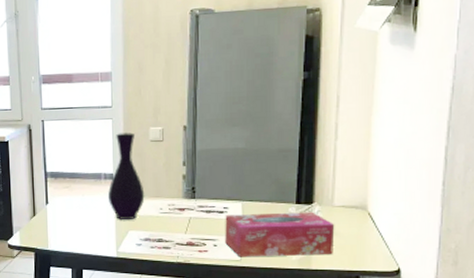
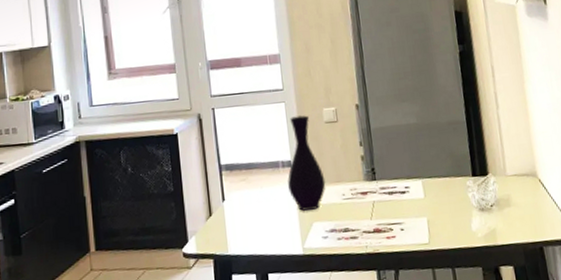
tissue box: present [225,212,335,257] -> none [407,183,515,240]

